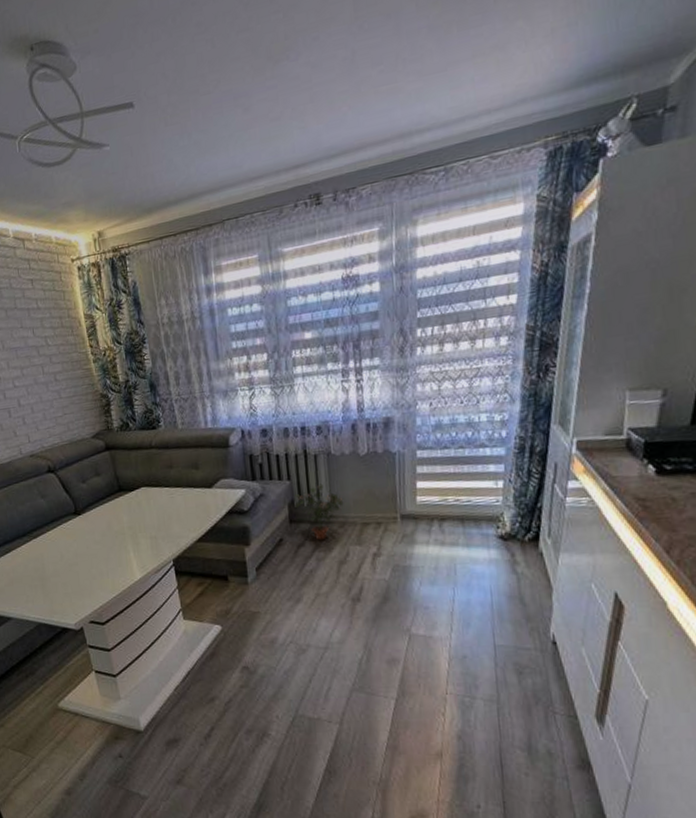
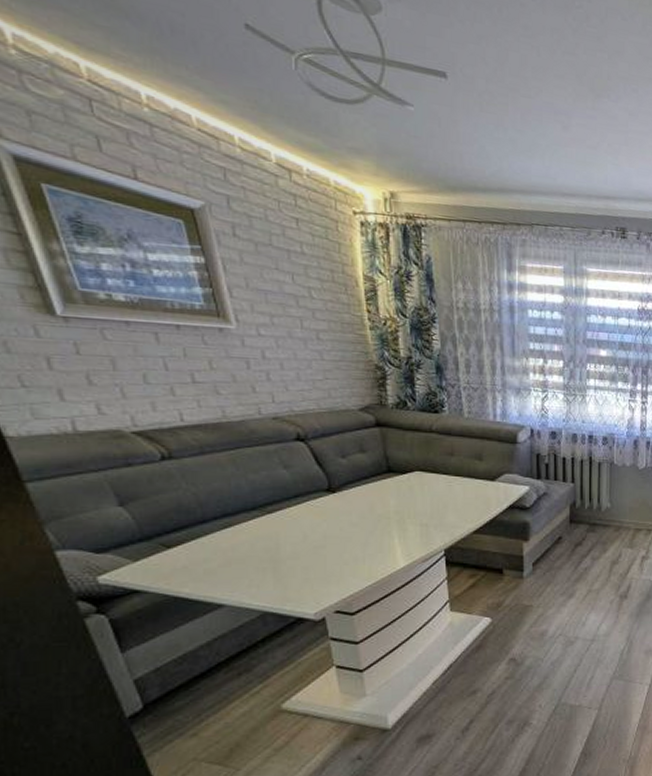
potted plant: present [295,483,344,541] -> none [576,489,621,541]

